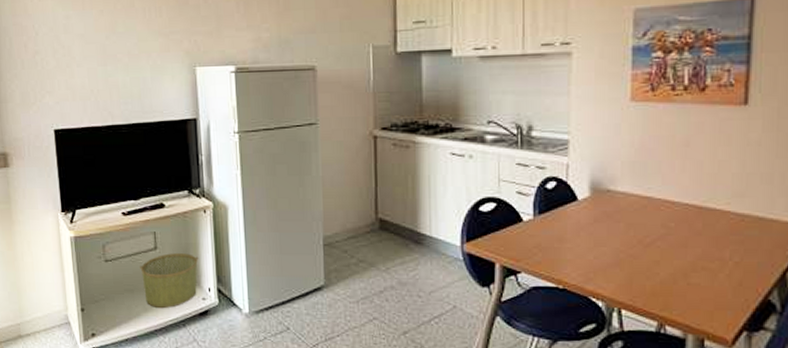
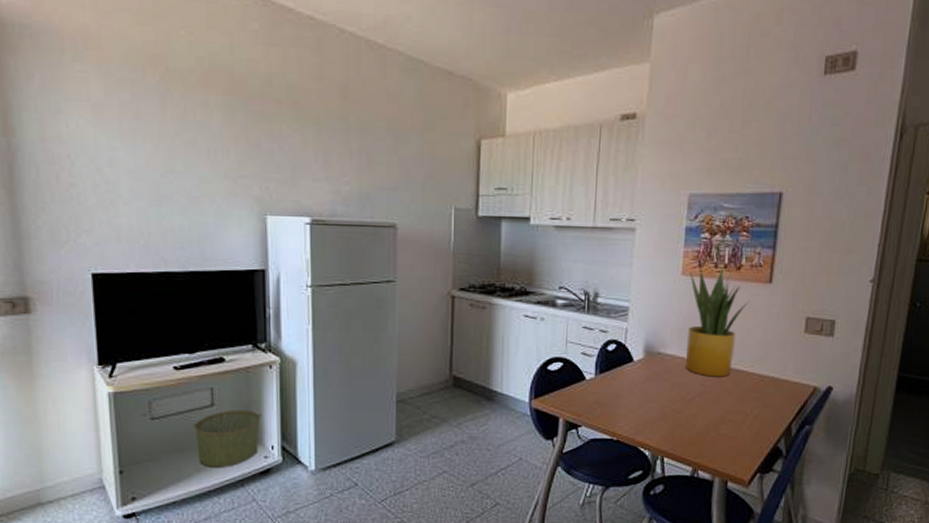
planter: none [640,89,719,217] -> present [685,267,749,377]

